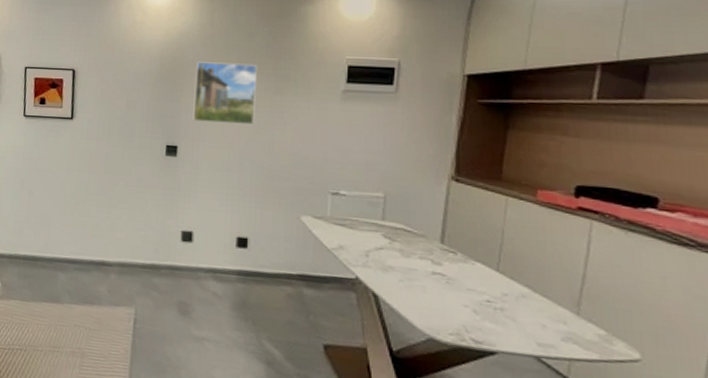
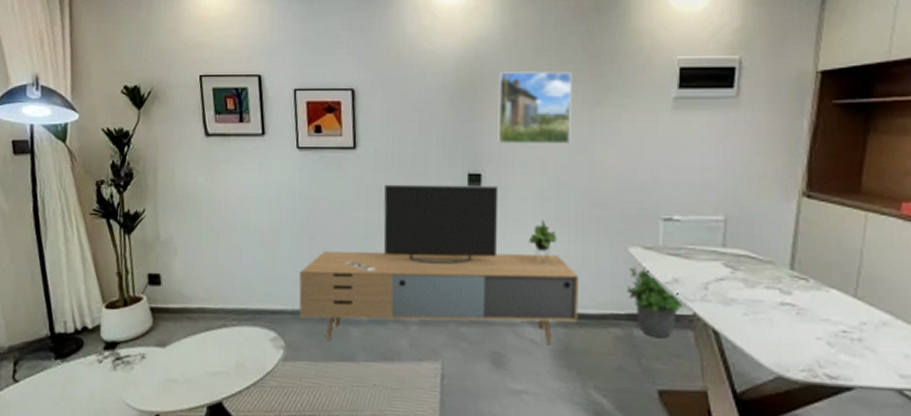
media console: none [15,150,258,297] -> present [299,184,580,343]
potted plant: none [297,233,349,298] -> present [626,267,686,339]

